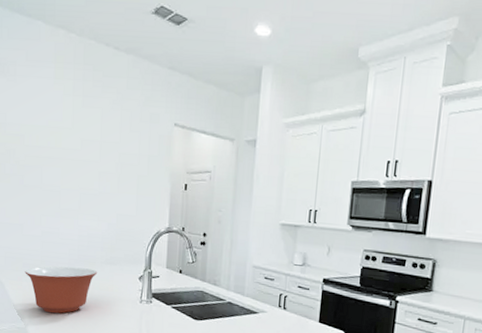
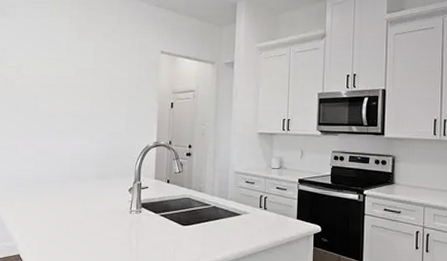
mixing bowl: present [25,266,98,314] -> none [17,184,89,229]

